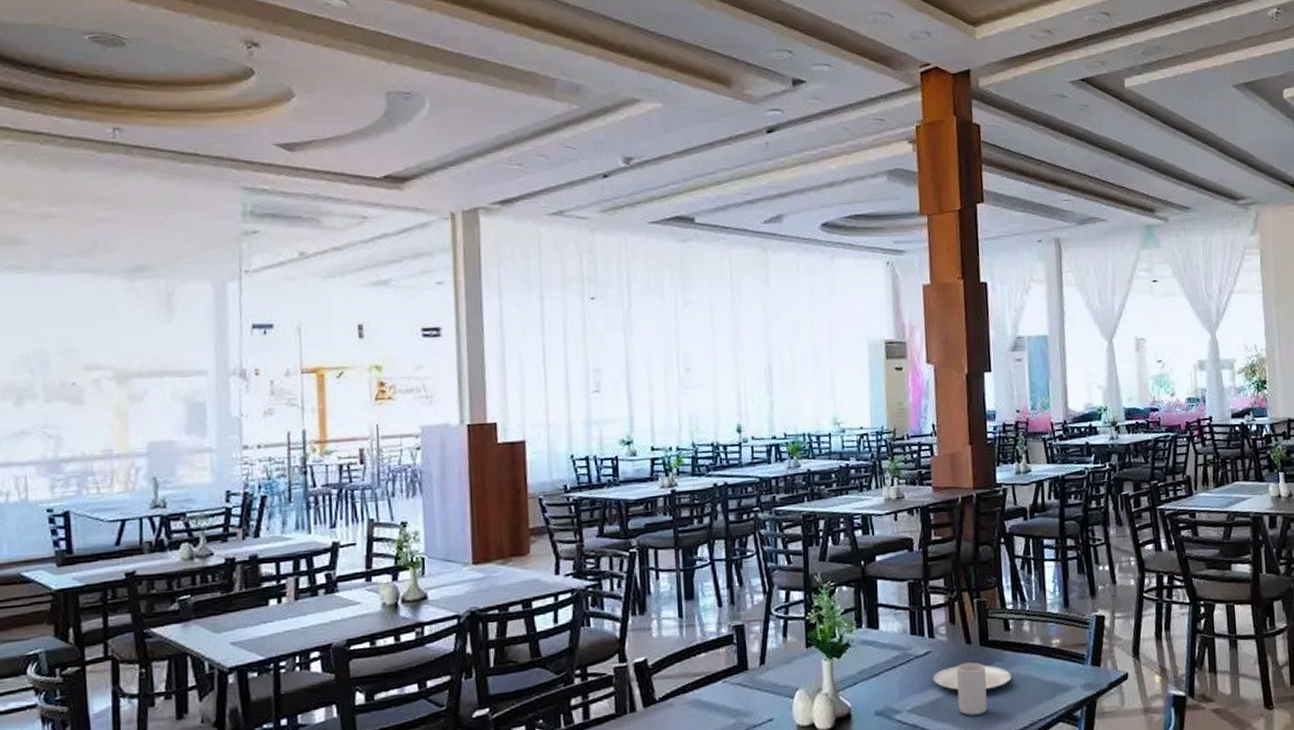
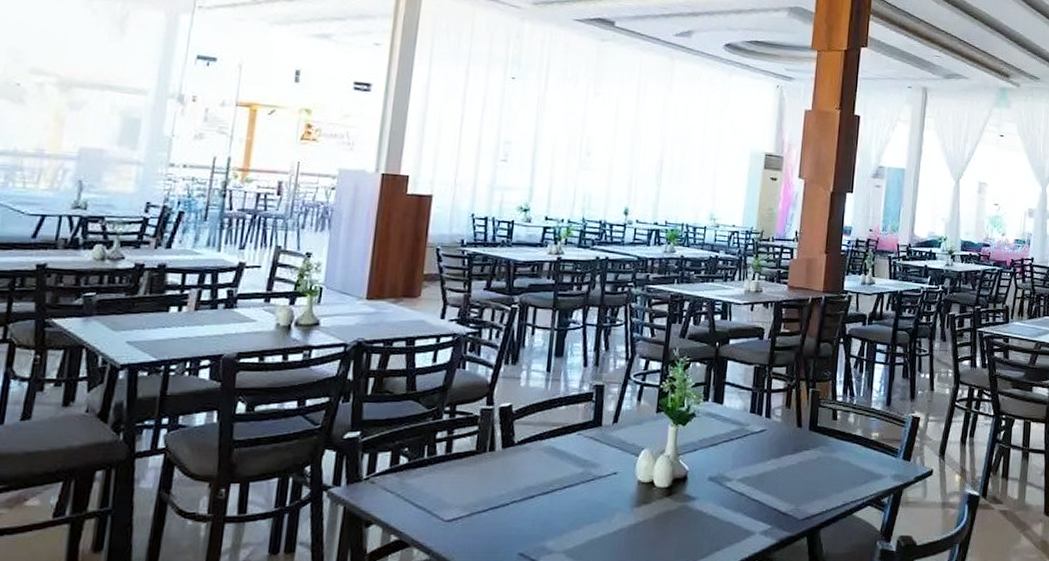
plate: present [933,665,1012,690] -> none [764,446,833,469]
cup: present [956,662,988,716] -> none [782,444,811,491]

